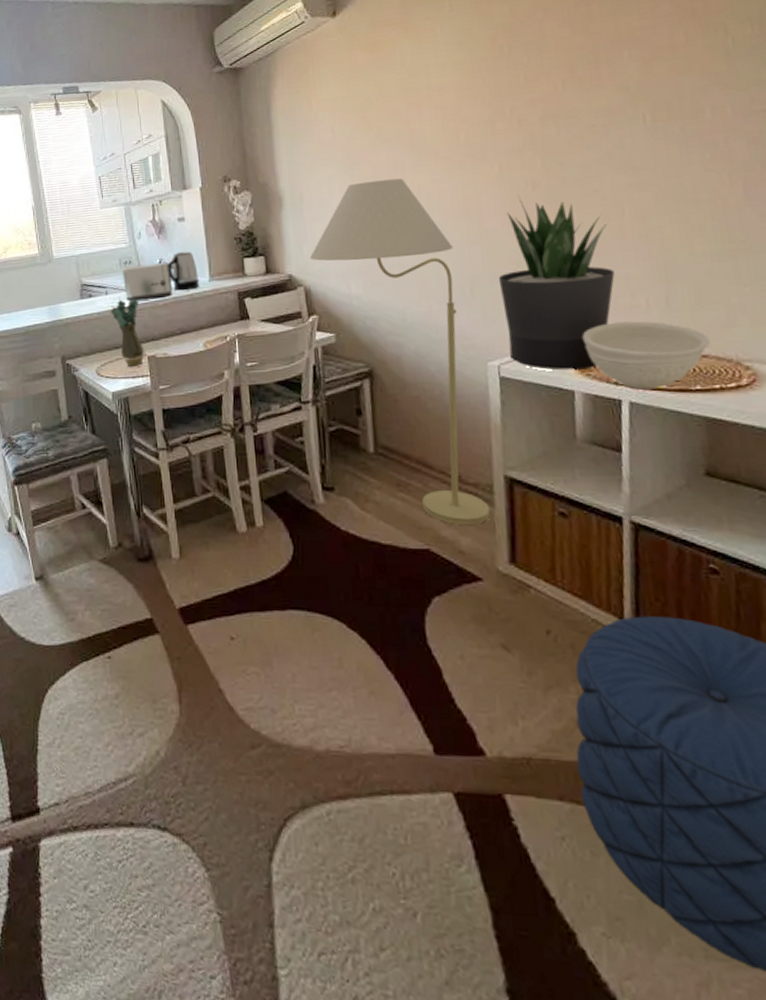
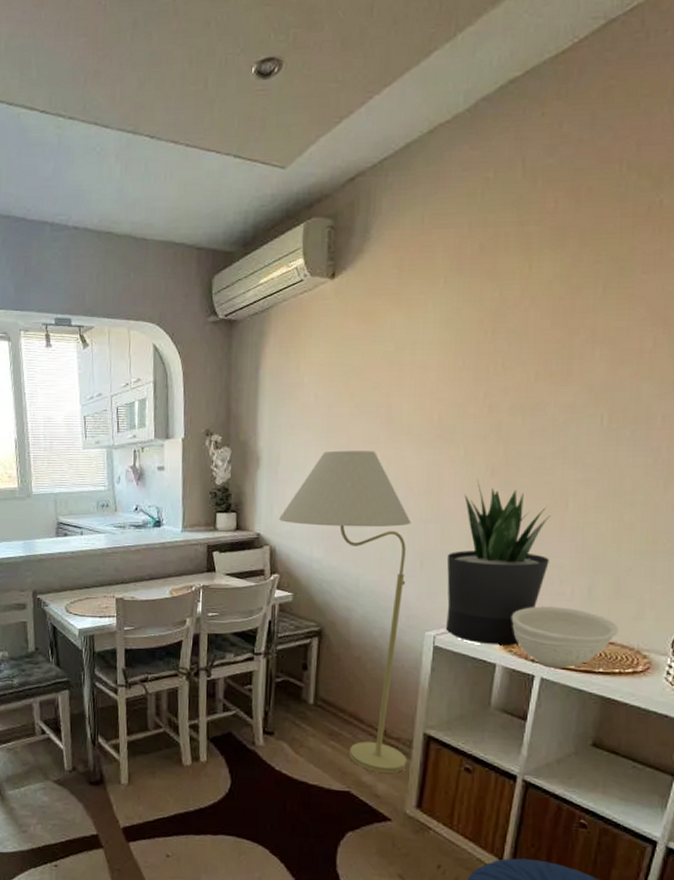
vase: present [111,297,145,367] -> none [84,539,113,606]
toaster: present [121,261,173,301] -> none [98,508,148,544]
kettle: present [168,251,200,290] -> none [143,500,173,538]

